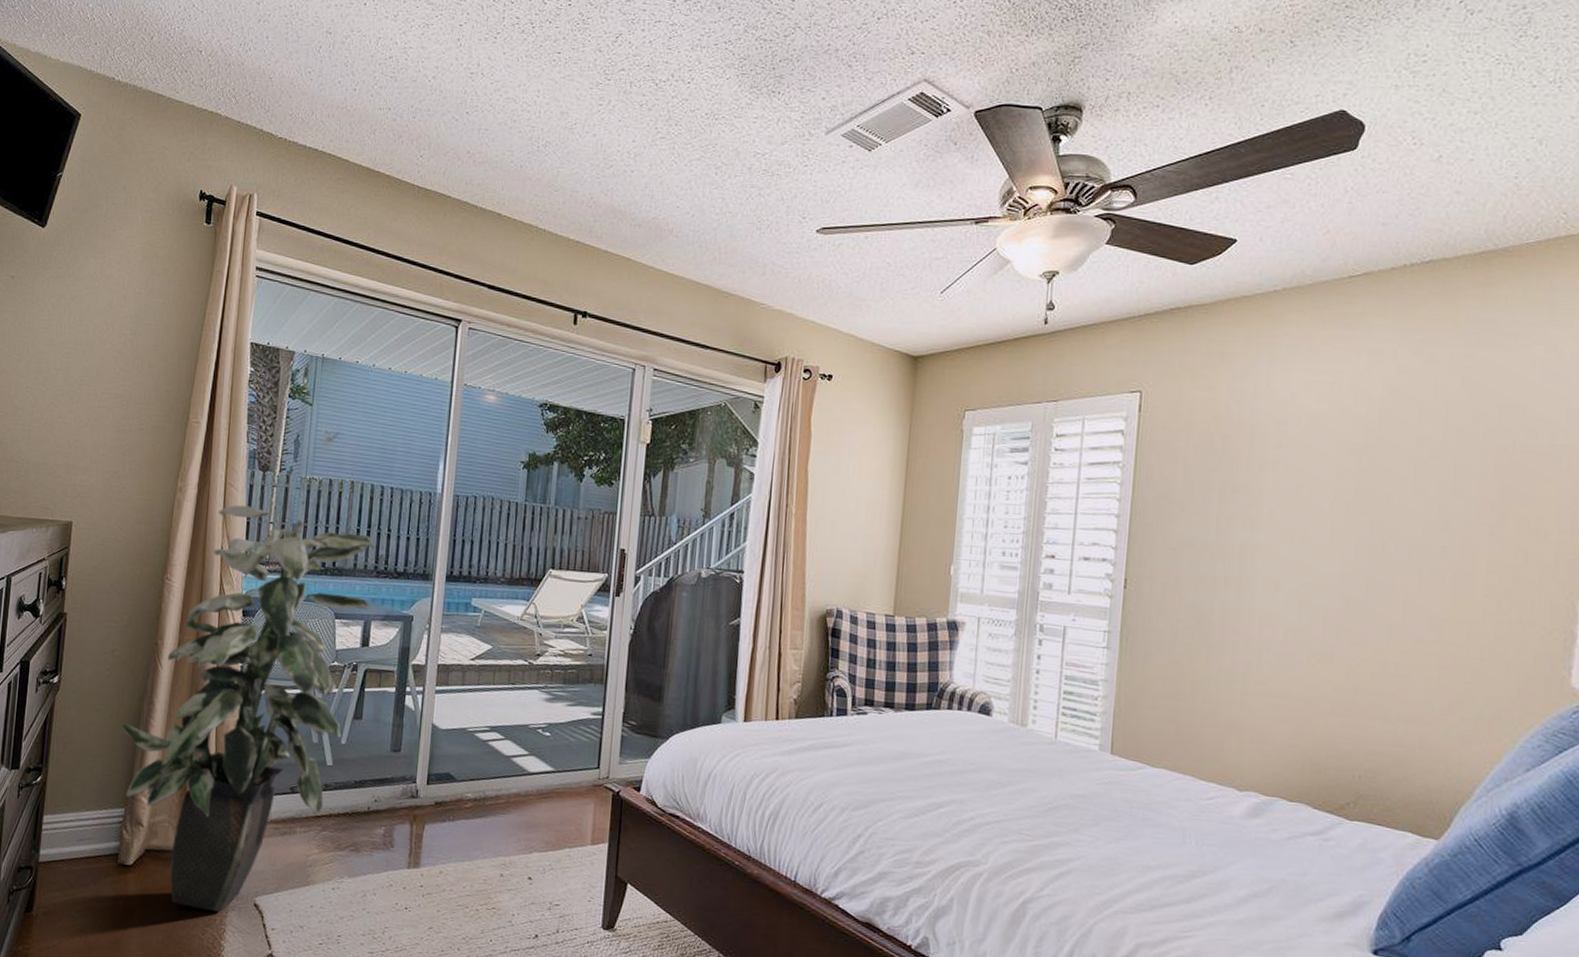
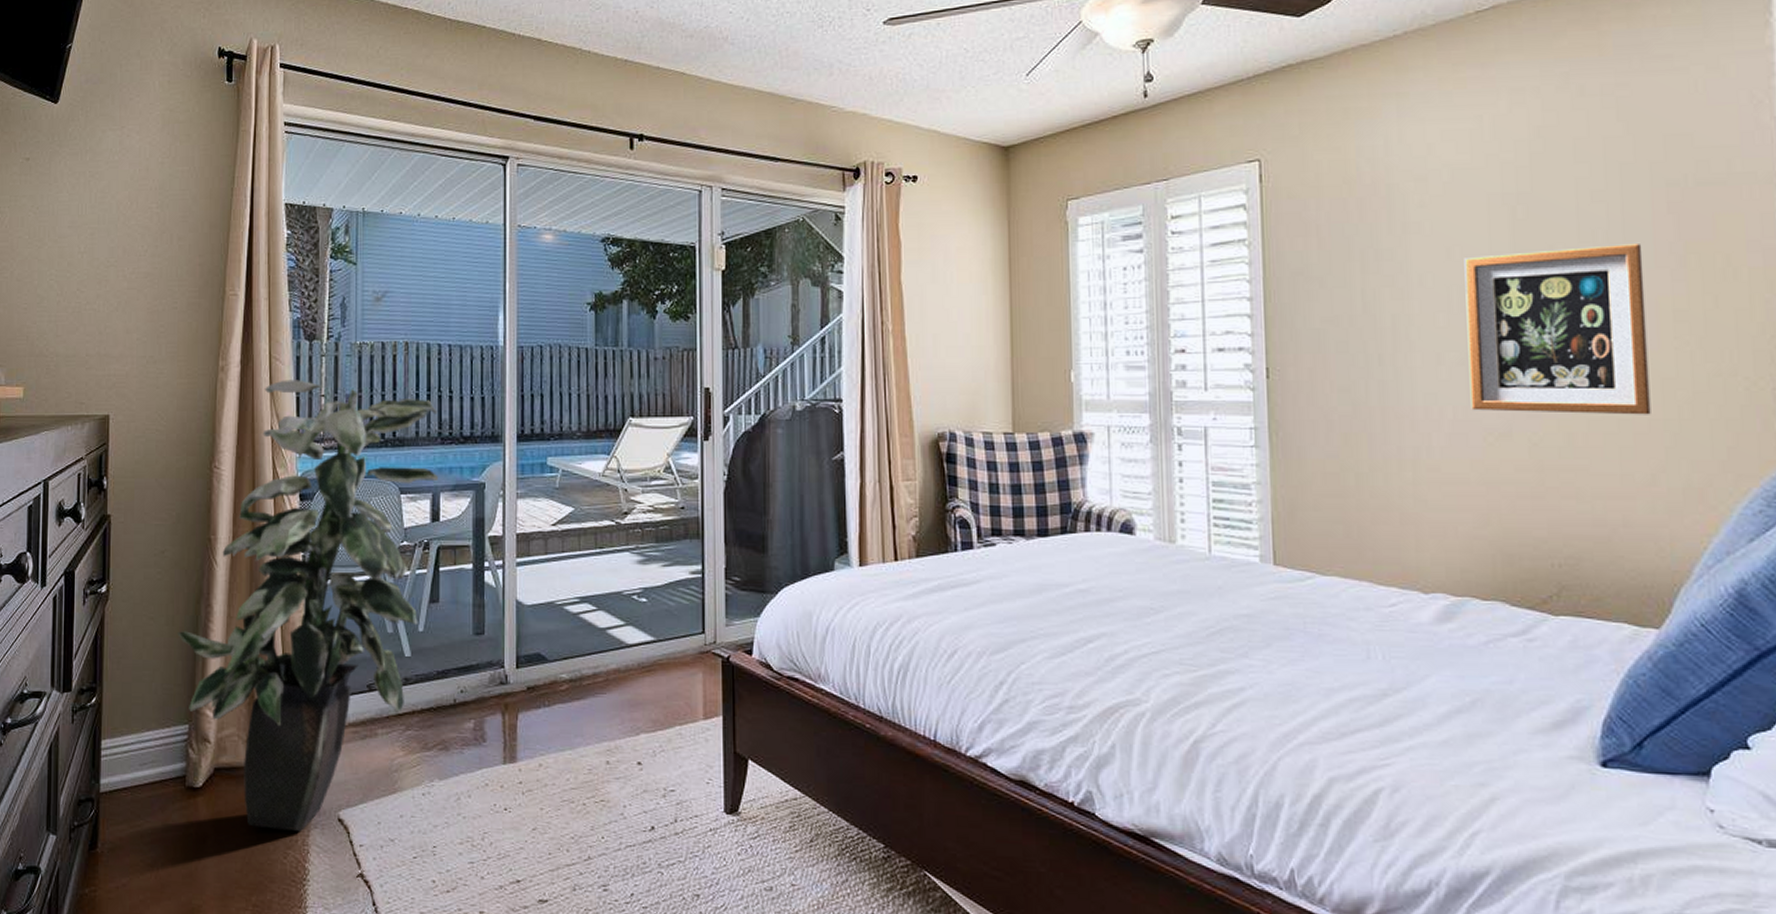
wall art: none [1300,497,1468,653] -> present [1464,244,1651,415]

